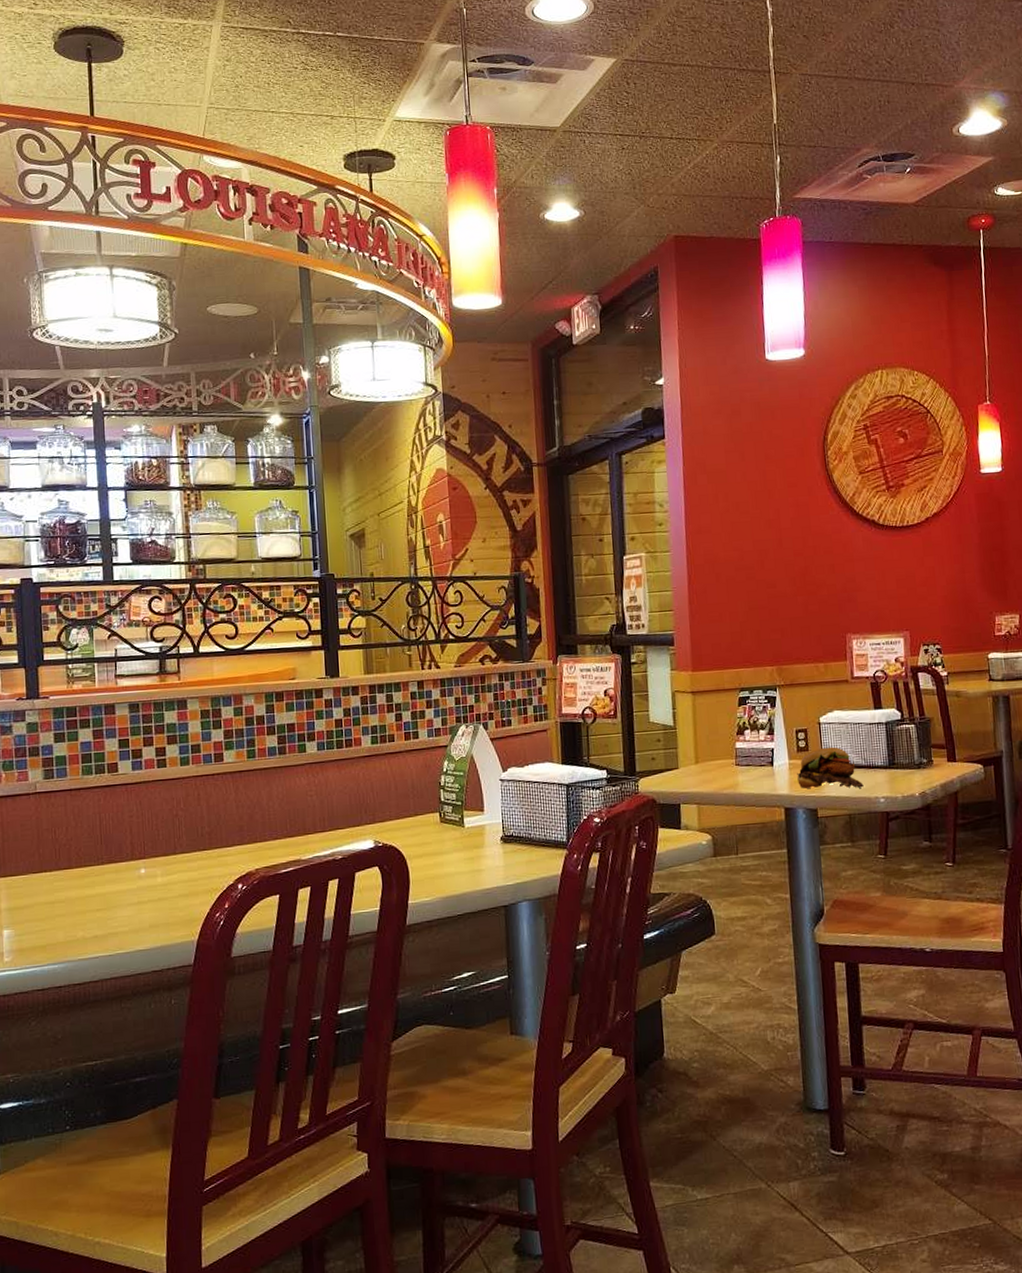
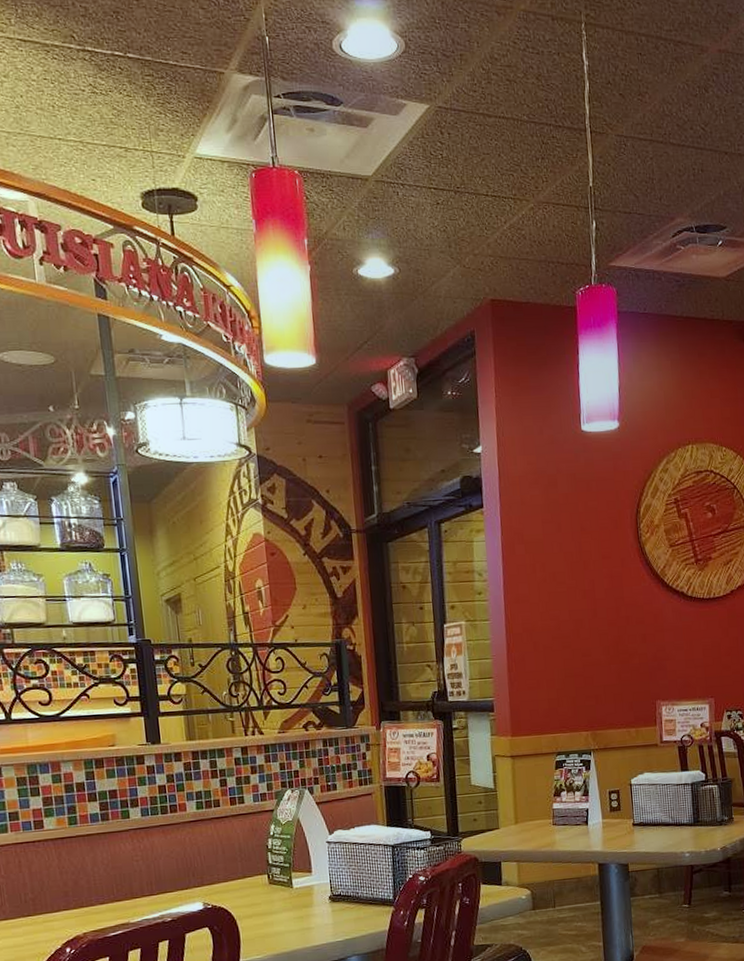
burger: present [797,746,864,789] -> none [610,806,671,845]

